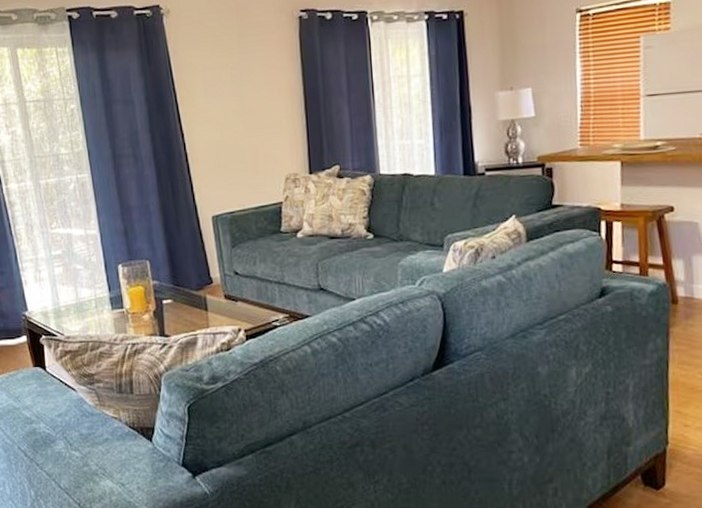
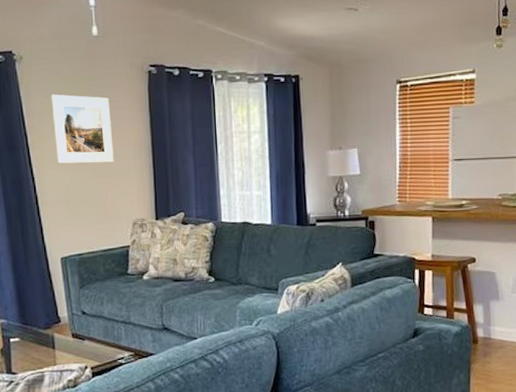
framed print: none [199,46,265,119] -> present [51,94,114,164]

